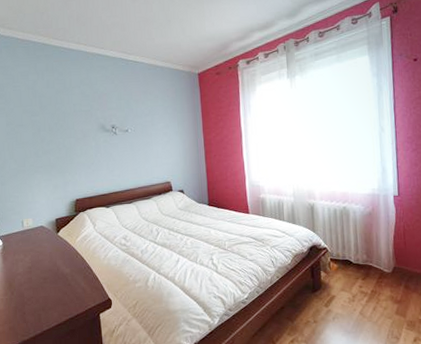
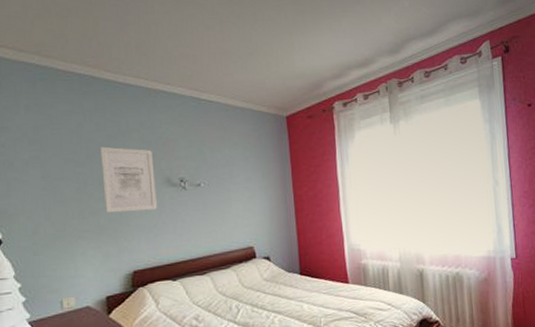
wall art: none [50,100,94,153] -> present [101,146,157,213]

